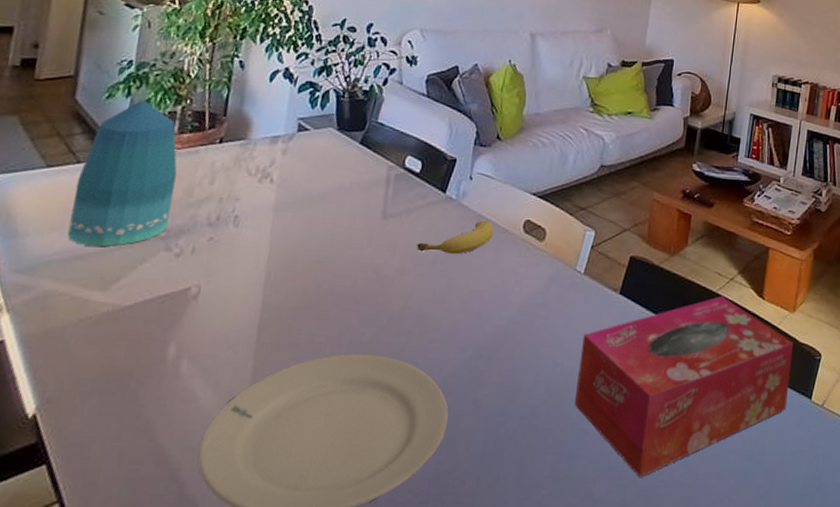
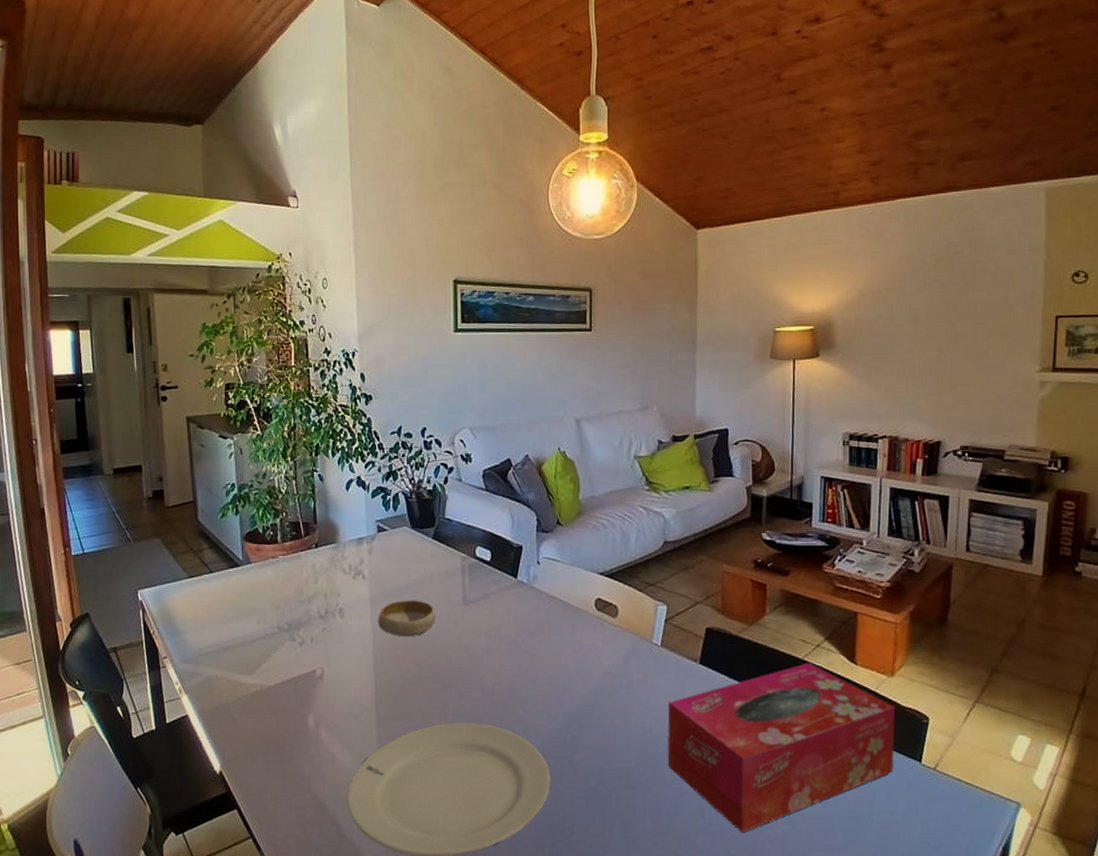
vase: present [67,99,178,246] -> none [213,515,288,639]
bowl: none [279,210,349,253] -> present [378,600,436,637]
fruit: present [416,220,494,255] -> none [498,601,567,634]

